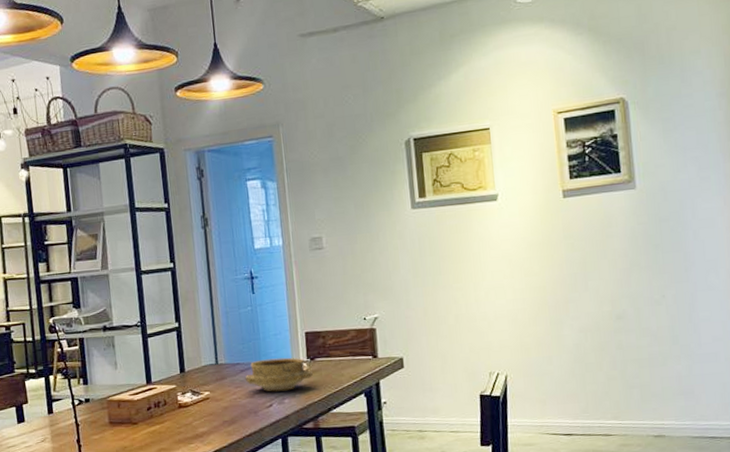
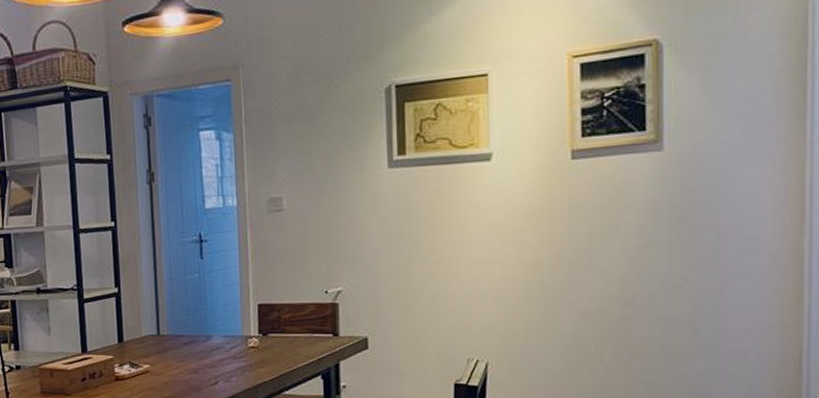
ceramic bowl: present [245,357,313,392] -> none [188,331,264,369]

